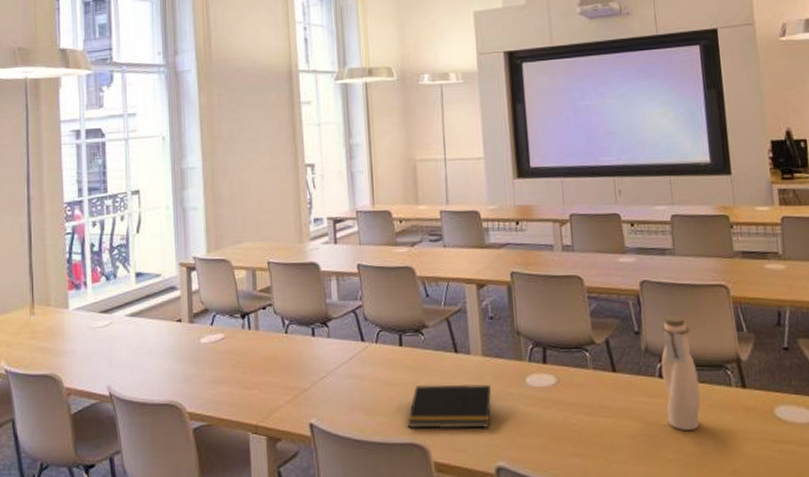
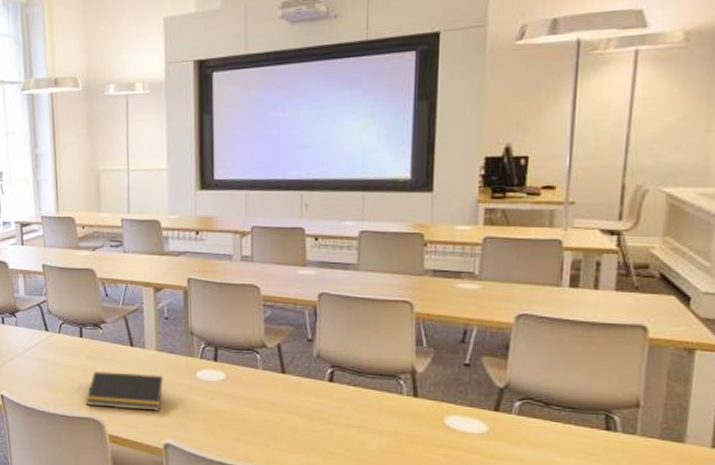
water bottle: present [660,314,701,430] -> none [331,326,369,429]

